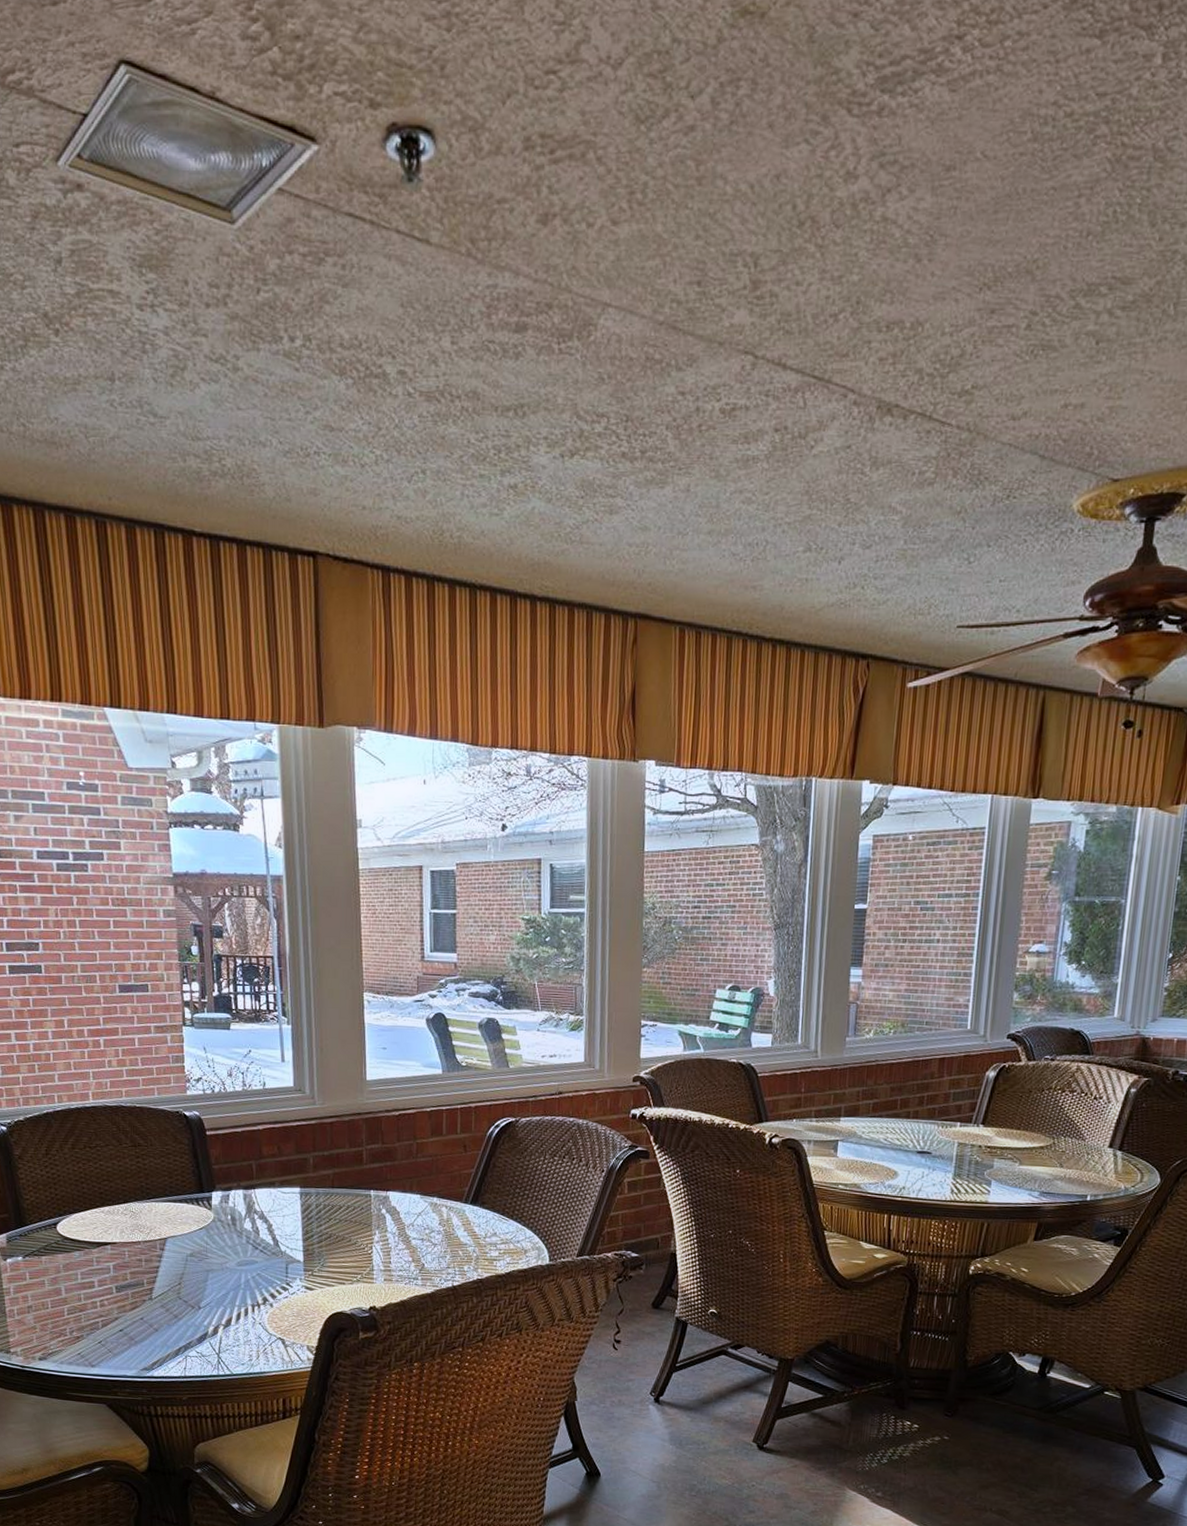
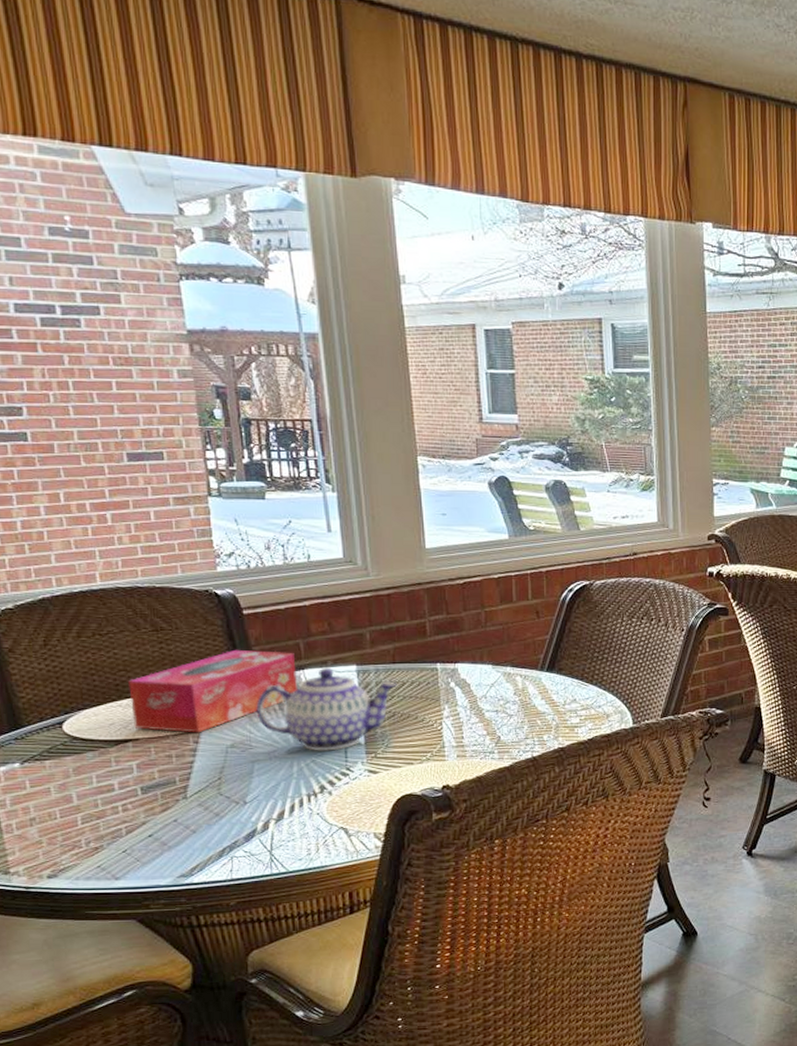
tissue box: none [110,1167,249,1241] -> present [128,649,299,733]
teapot: none [213,1189,336,1266] -> present [256,669,398,751]

